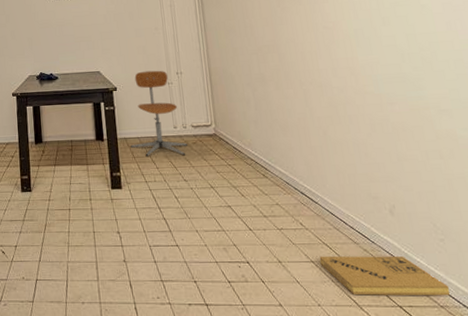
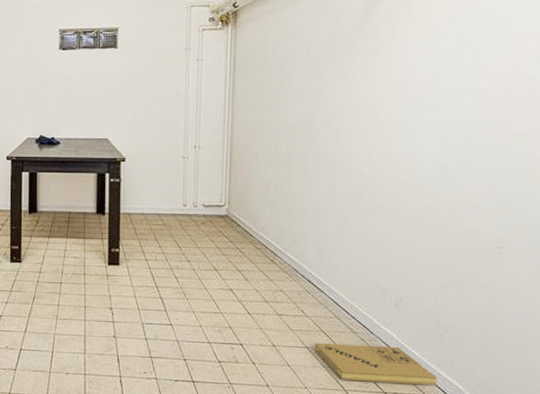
office chair: present [130,70,188,156] -> none [134,142,197,236]

